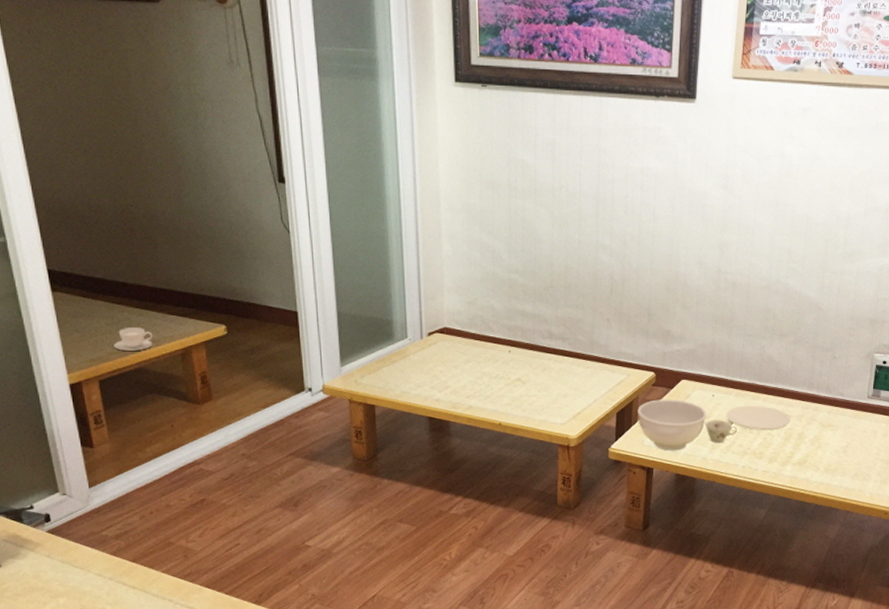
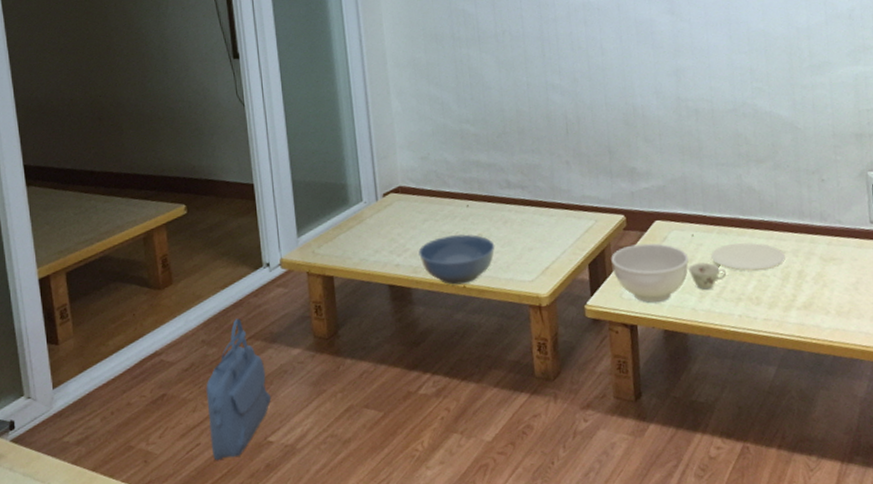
teacup: present [113,327,153,351] -> none [81,214,118,240]
handbag: none [245,436,310,559] -> present [206,318,272,461]
bowl: none [459,376,532,422] -> present [418,234,495,285]

